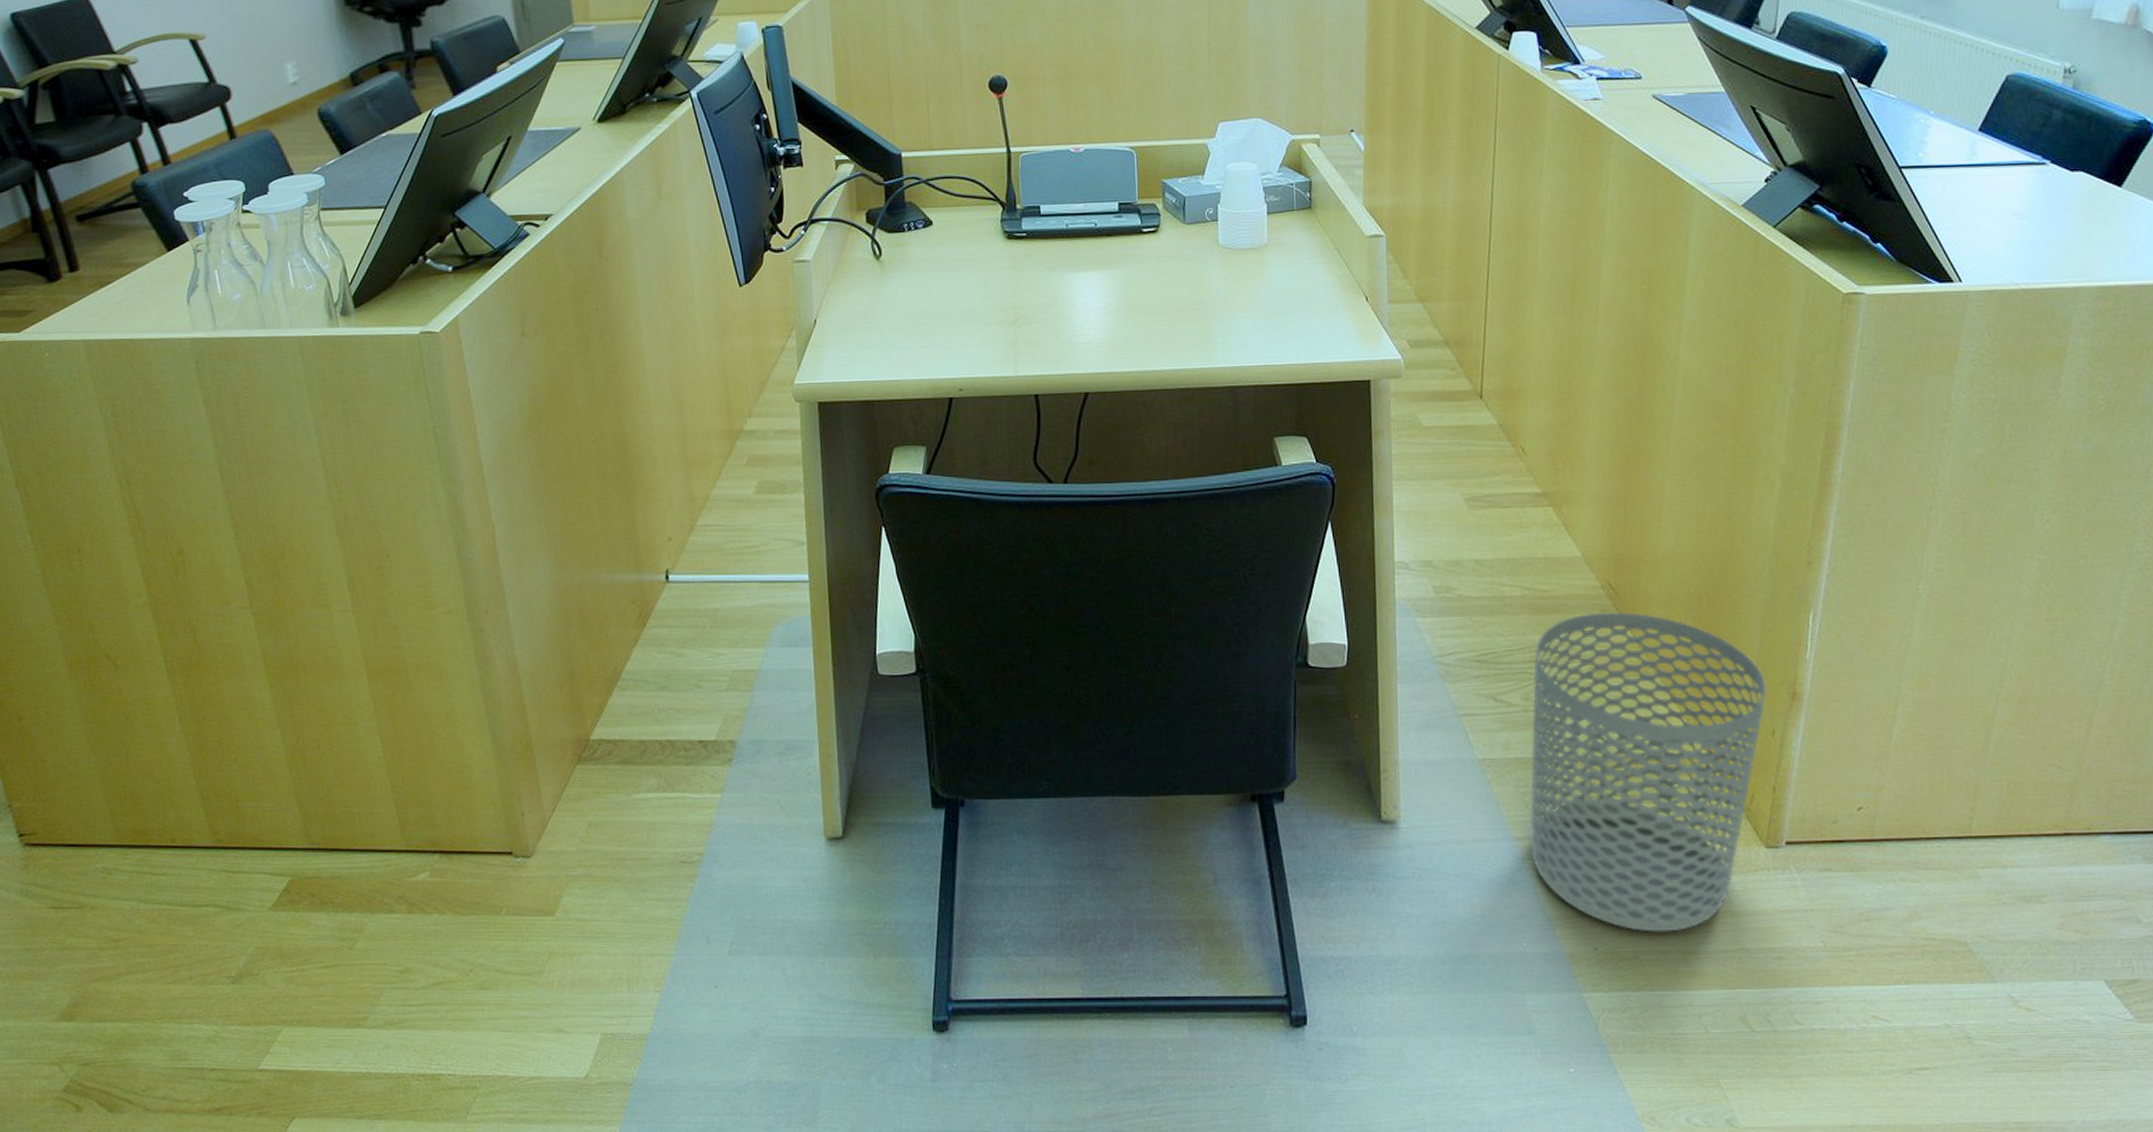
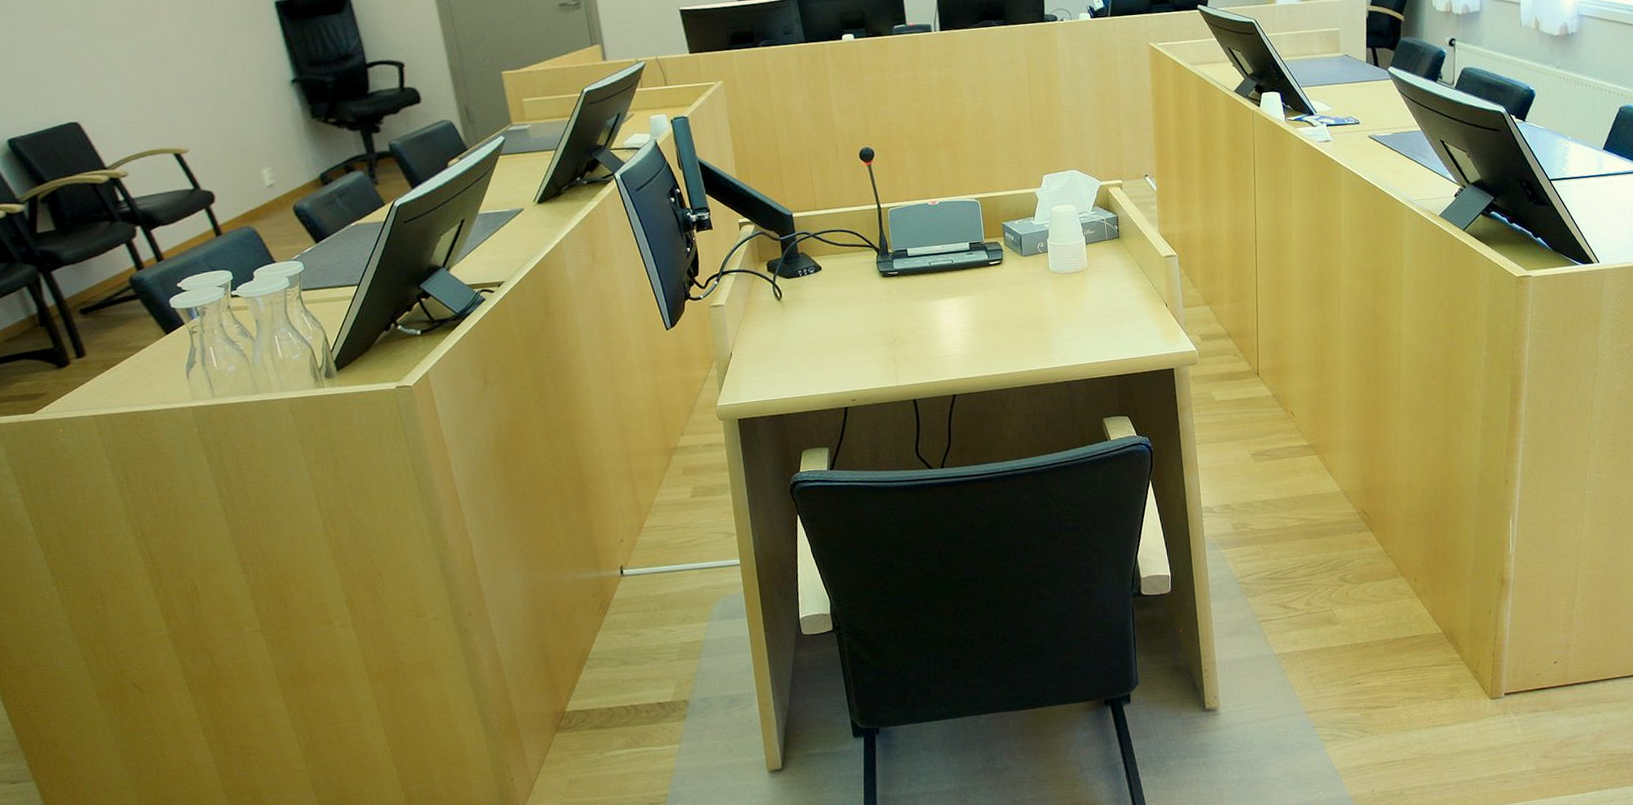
waste bin: present [1529,611,1767,932] -> none [1311,530,1483,774]

